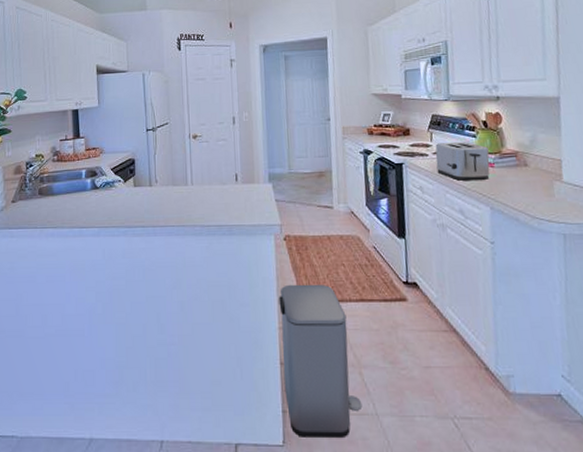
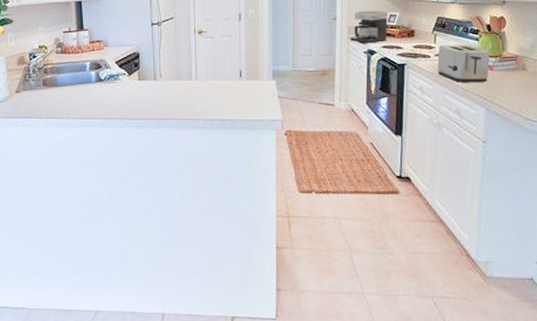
pedal bin: present [278,284,363,437] -> none [277,176,351,312]
coffee maker: none [345,110,383,144] -> present [350,10,388,44]

